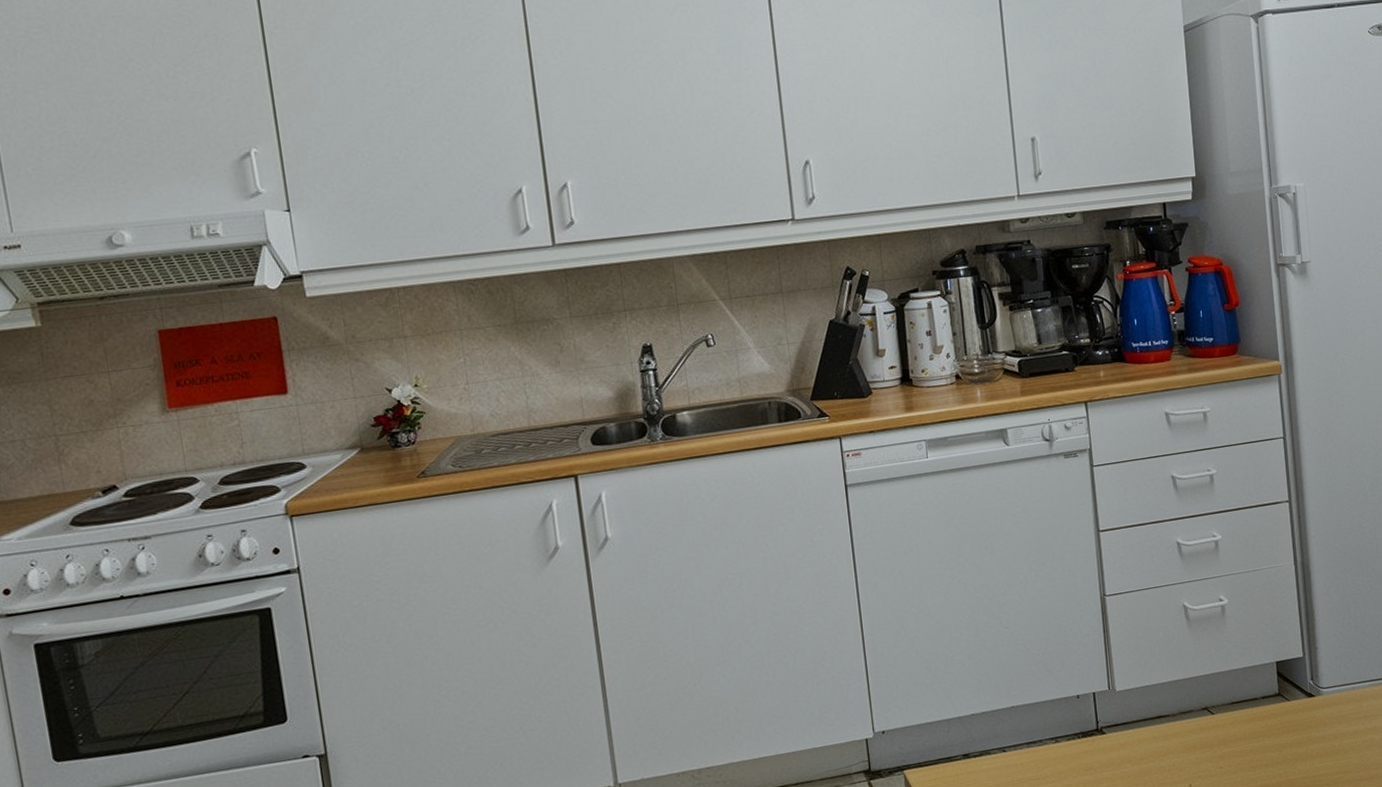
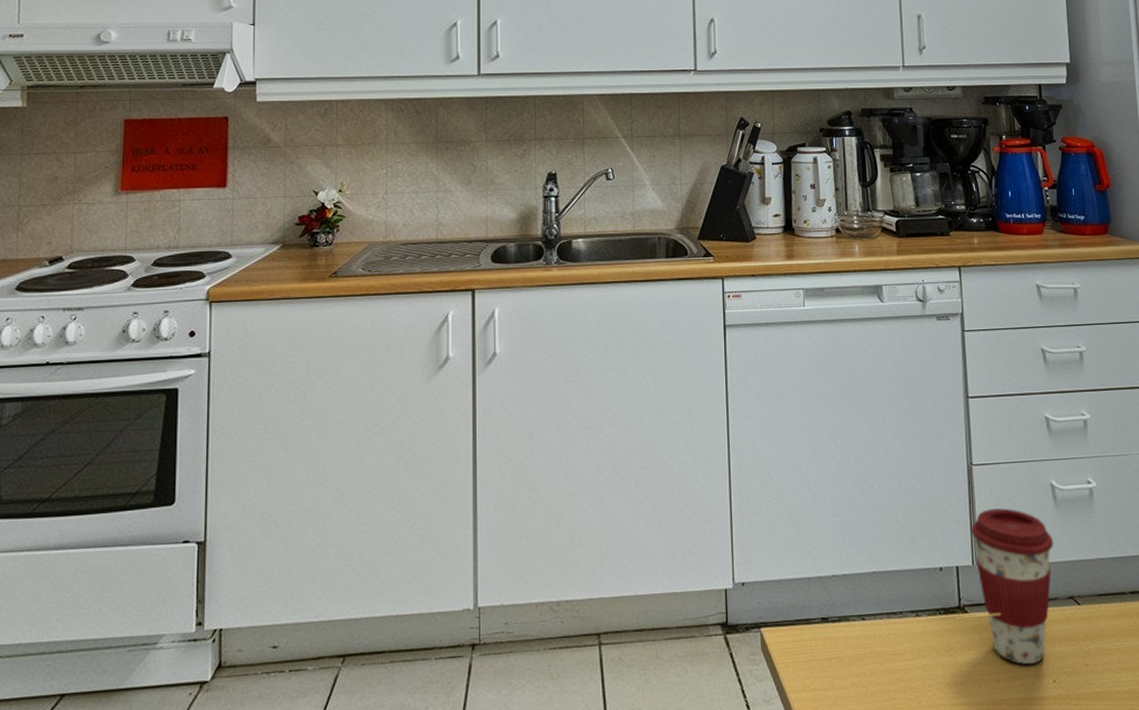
coffee cup: none [1106,633,1188,774] -> present [971,508,1054,664]

